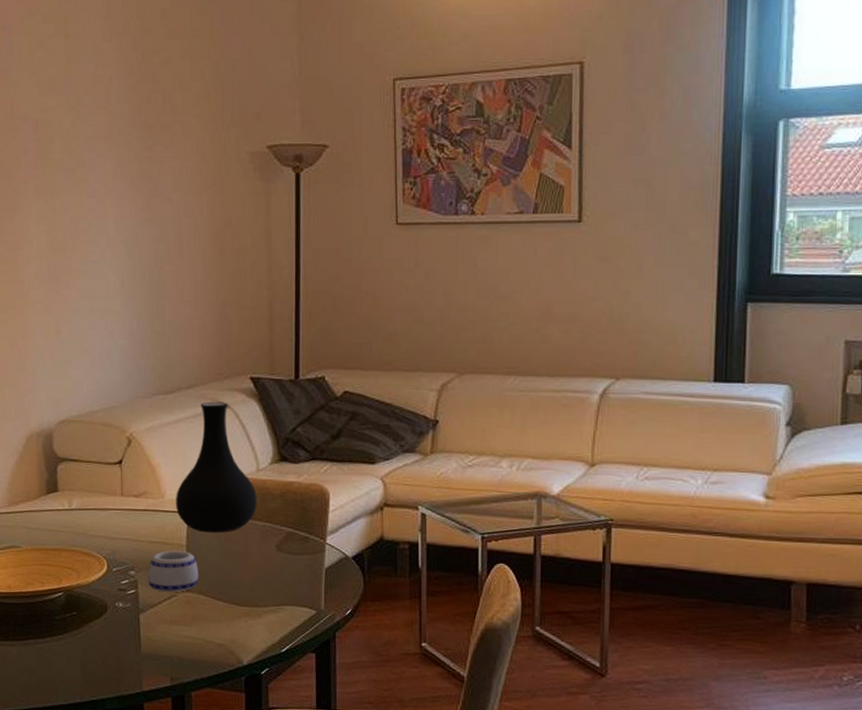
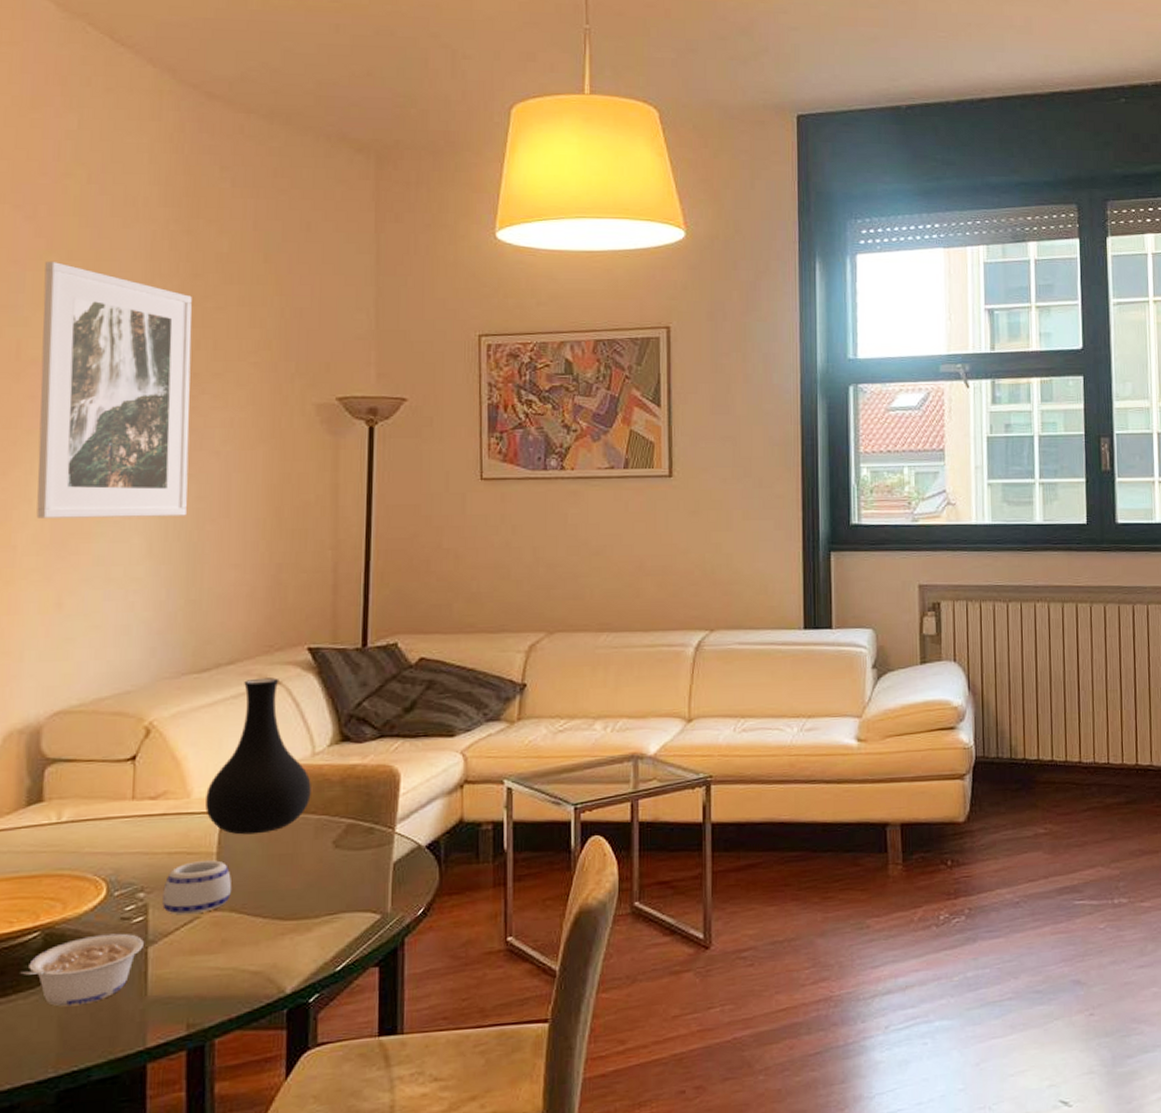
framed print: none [27,25,148,257] -> present [36,261,192,519]
legume: none [52,600,136,652] -> present [20,933,143,1007]

